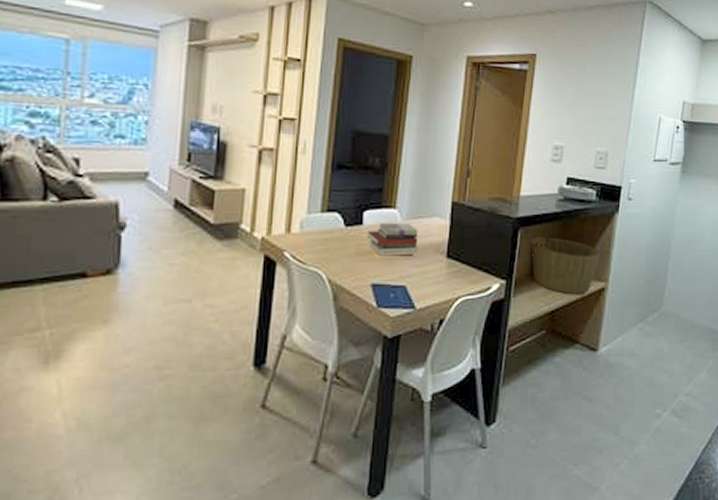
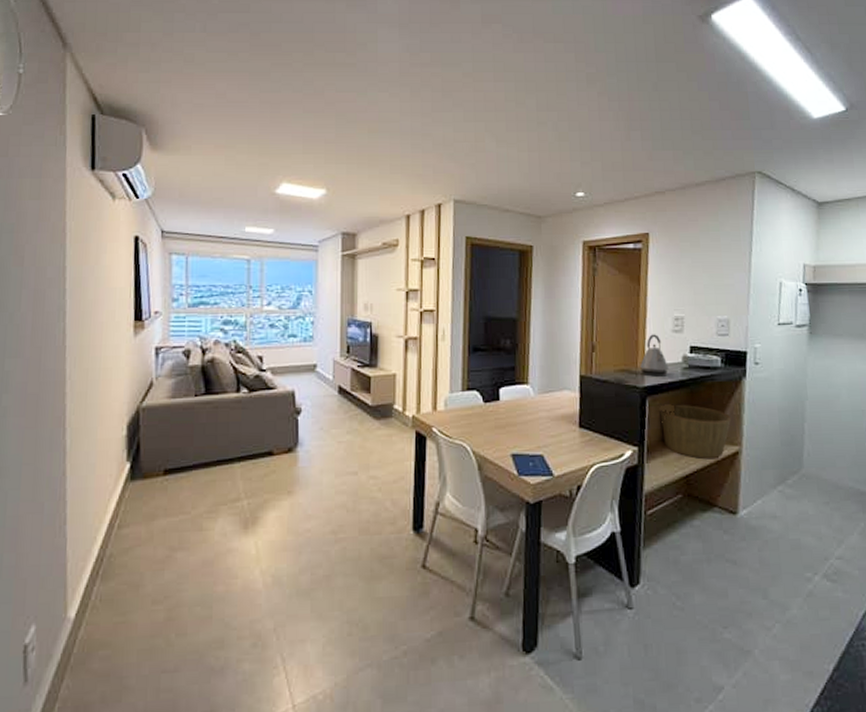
books: present [367,223,419,256] -> none [504,397,552,428]
kettle: none [515,162,544,208] -> present [640,334,669,377]

